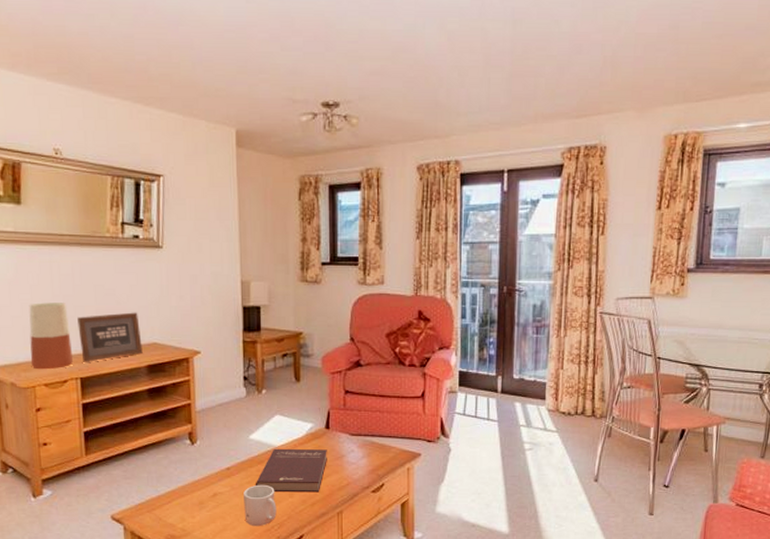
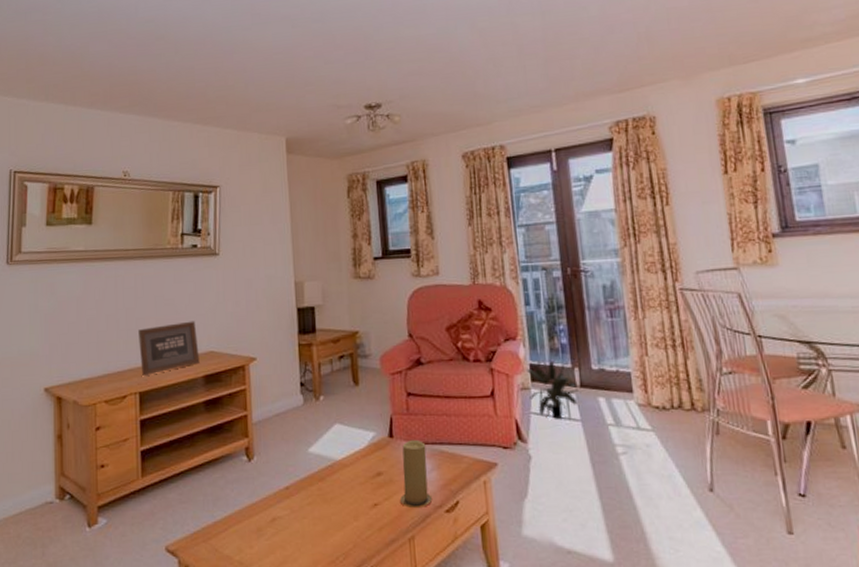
vase: present [28,303,73,370] -> none [93,316,132,386]
mug: present [244,484,277,527] -> none [304,506,341,558]
book: present [255,448,327,493] -> none [316,462,393,515]
candle: none [332,431,361,489] -> present [400,439,433,509]
potted plant: none [455,369,500,419] -> present [525,361,580,419]

